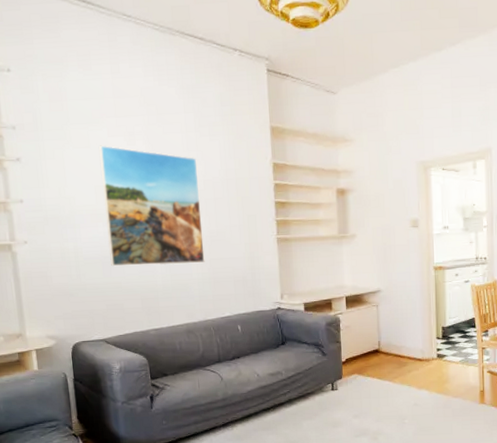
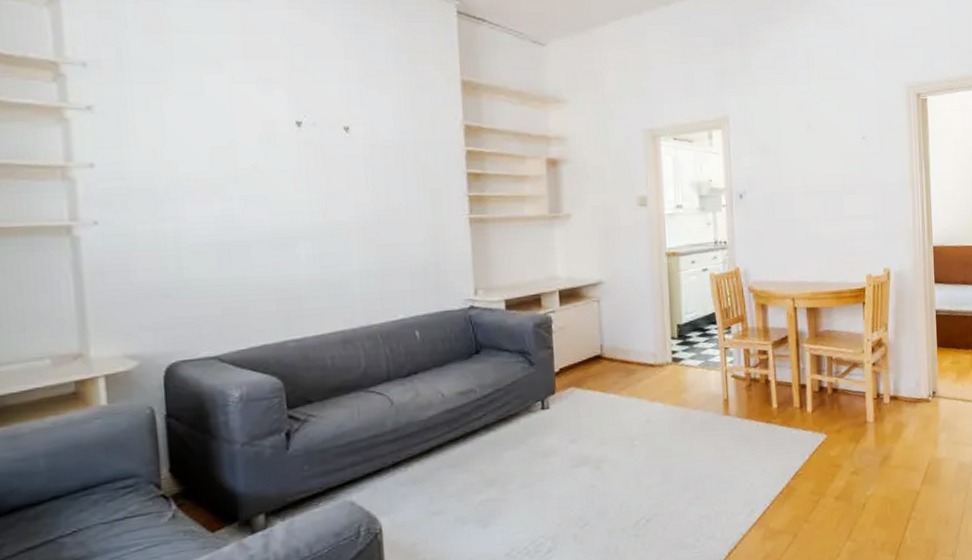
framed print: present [99,145,205,267] -> none [218,93,370,256]

